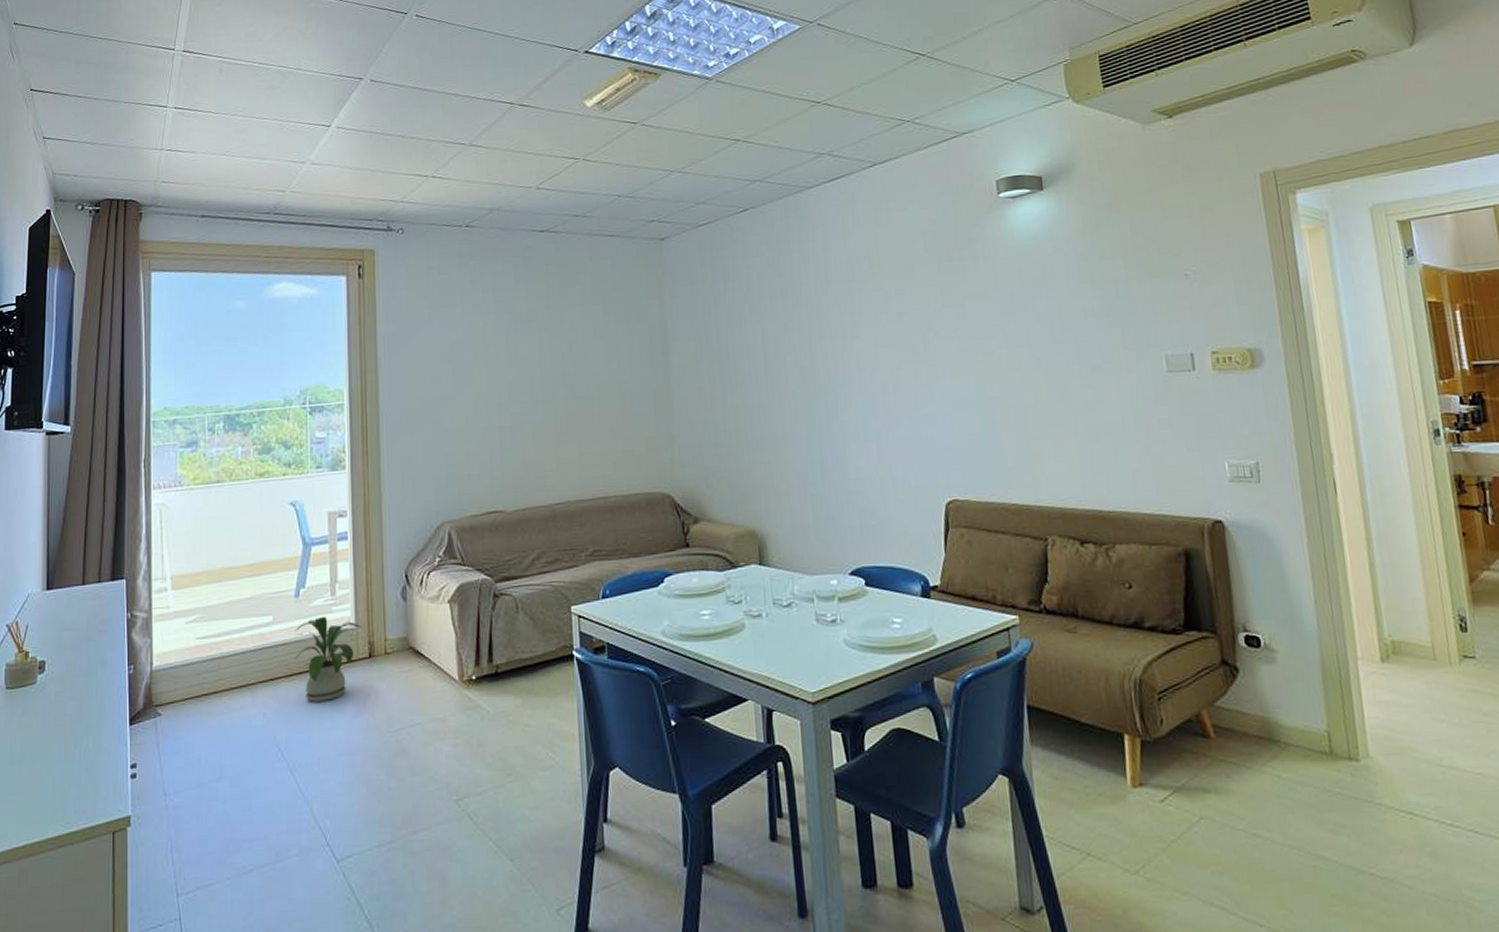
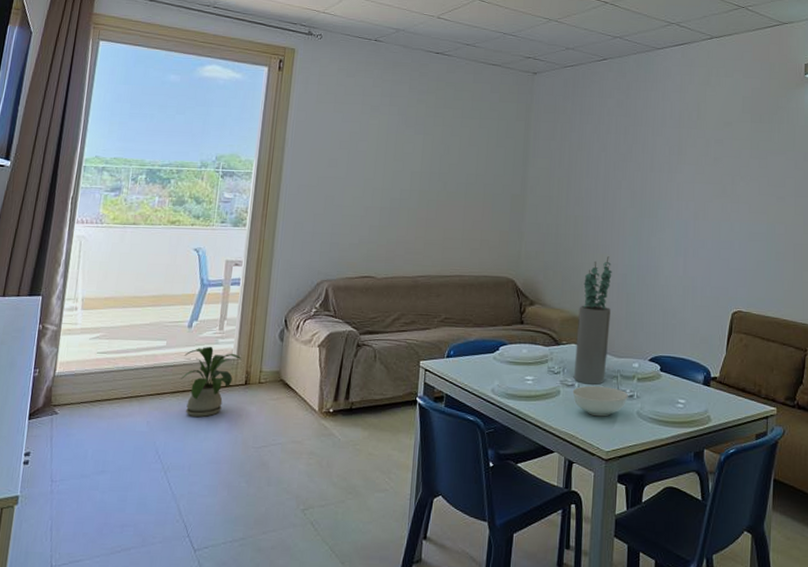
vase: none [754,451,799,614] -> present [573,256,612,386]
bowl: none [760,612,831,651] -> present [572,385,629,417]

